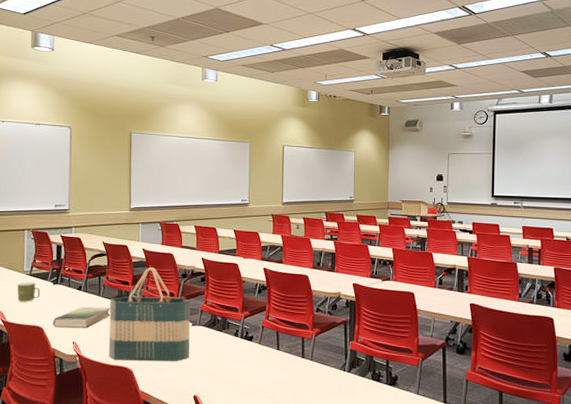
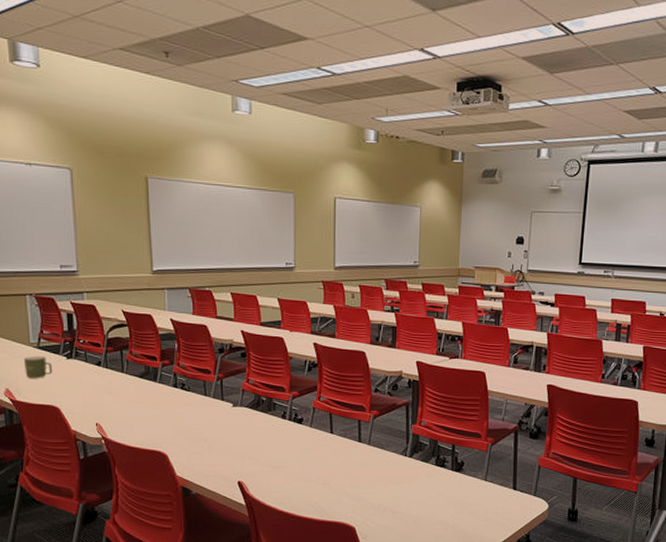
book: present [52,306,111,328] -> none [70,384,138,409]
tote bag: present [108,268,191,362] -> none [136,341,232,446]

